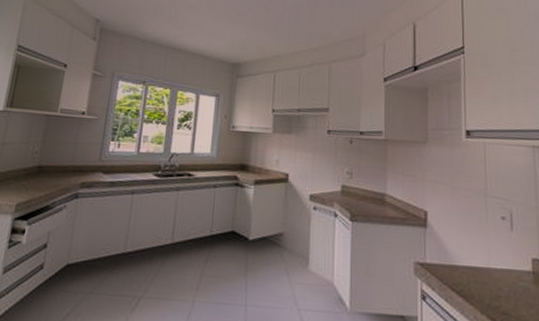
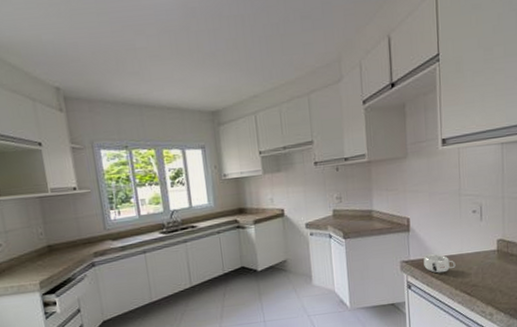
mug: none [442,259,481,288] -> present [423,254,456,274]

